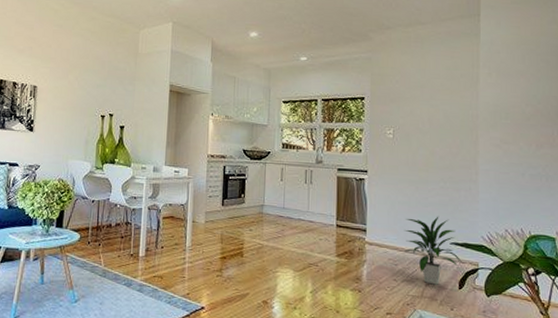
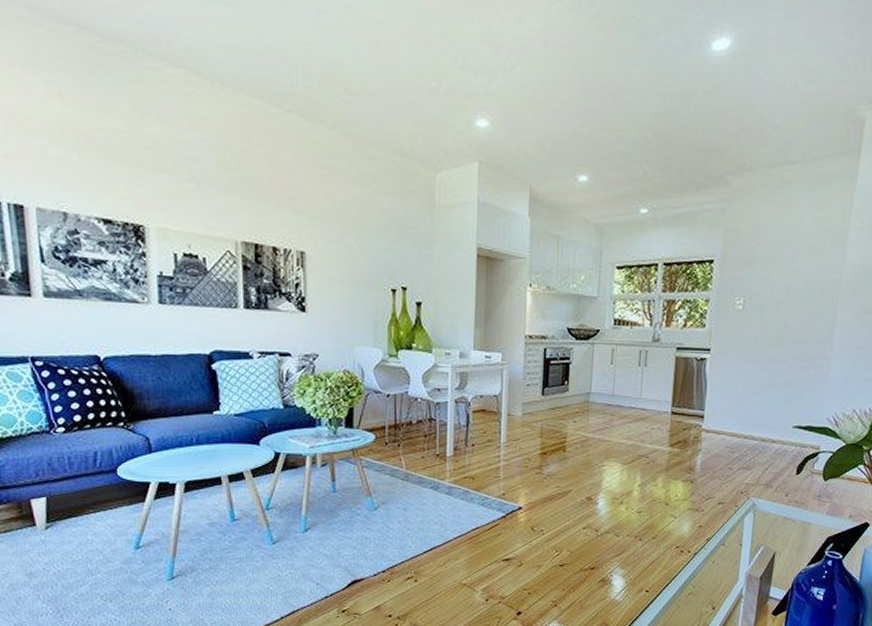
indoor plant: present [403,216,462,285] -> none [743,397,803,471]

